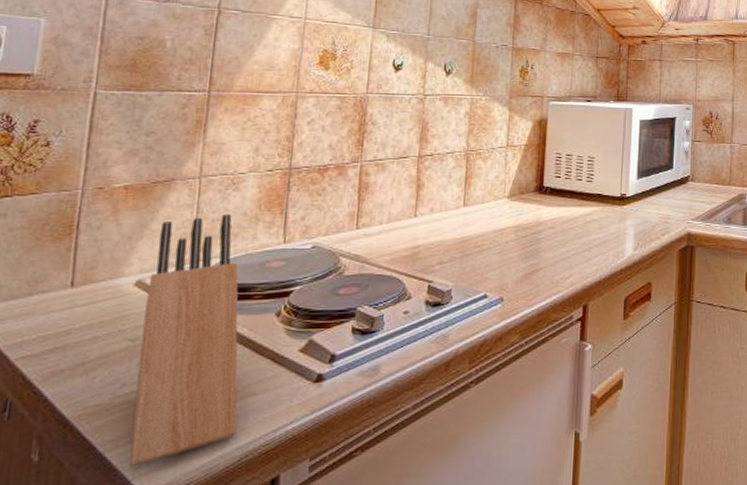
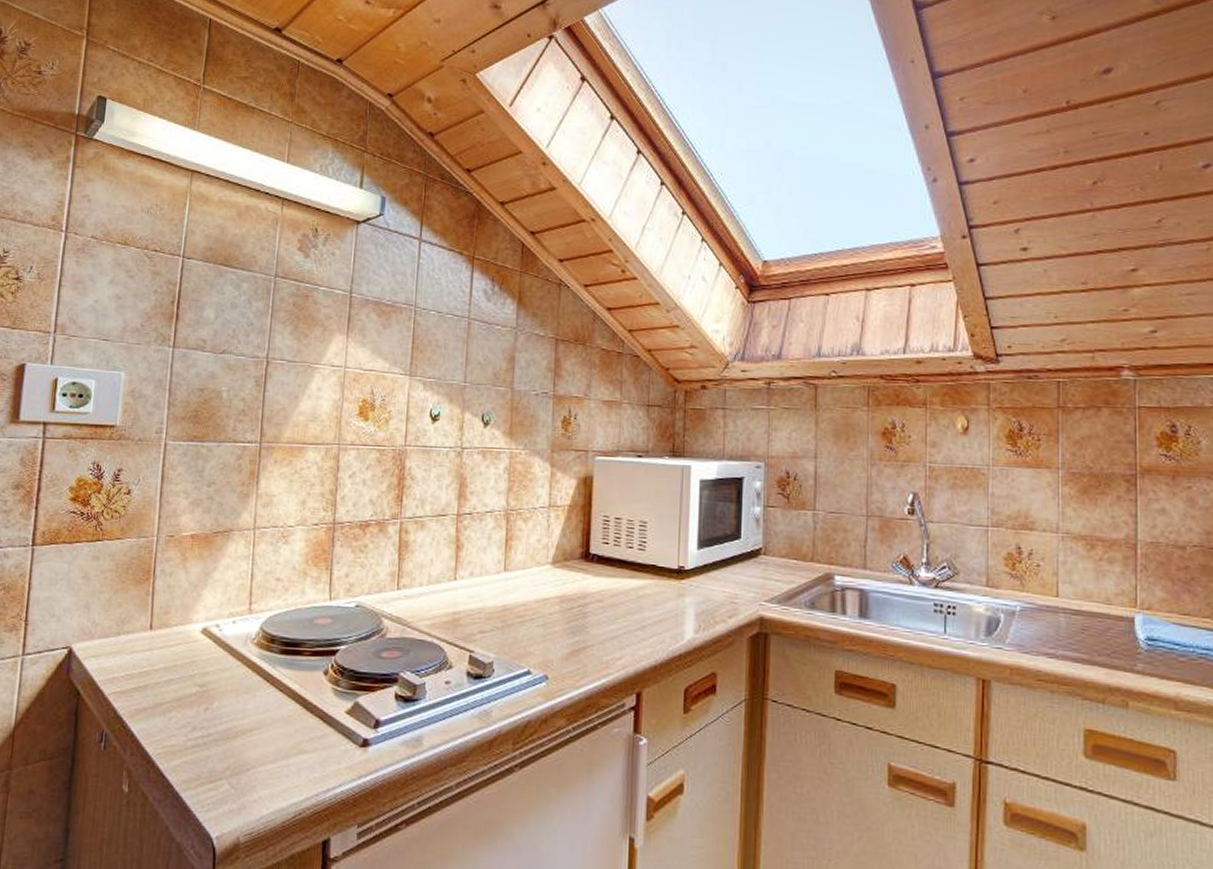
knife block: present [129,214,239,468] -> none [200,567,292,810]

